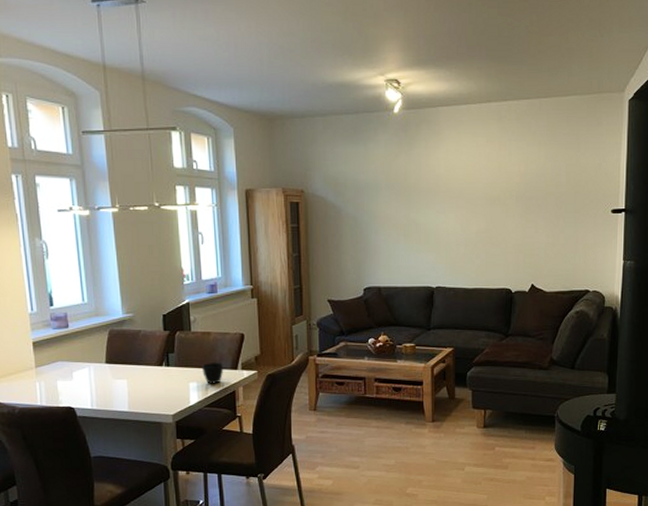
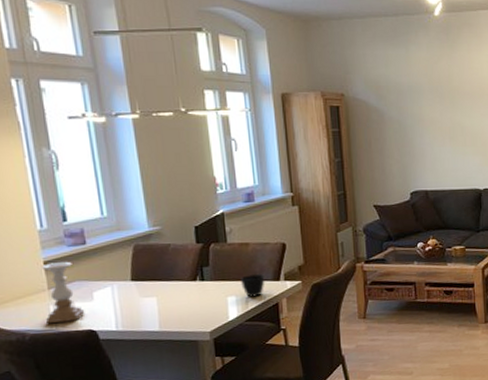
candle holder: none [31,343,66,400] -> present [42,262,85,324]

